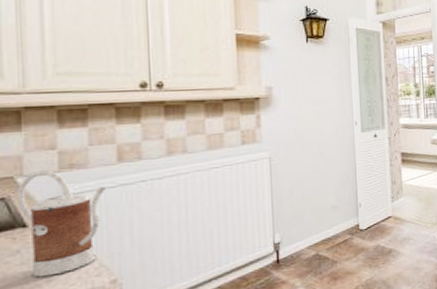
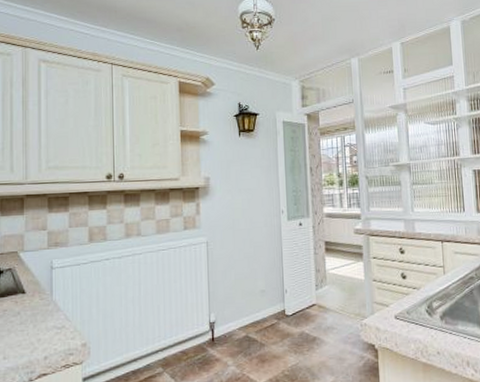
kettle: present [16,169,106,278] -> none [19,246,80,336]

